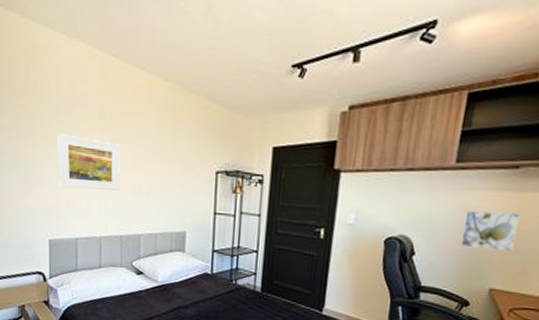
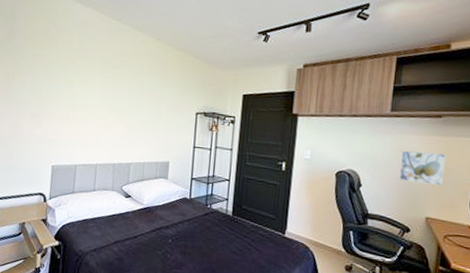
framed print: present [57,134,121,190] -> none [64,78,119,126]

